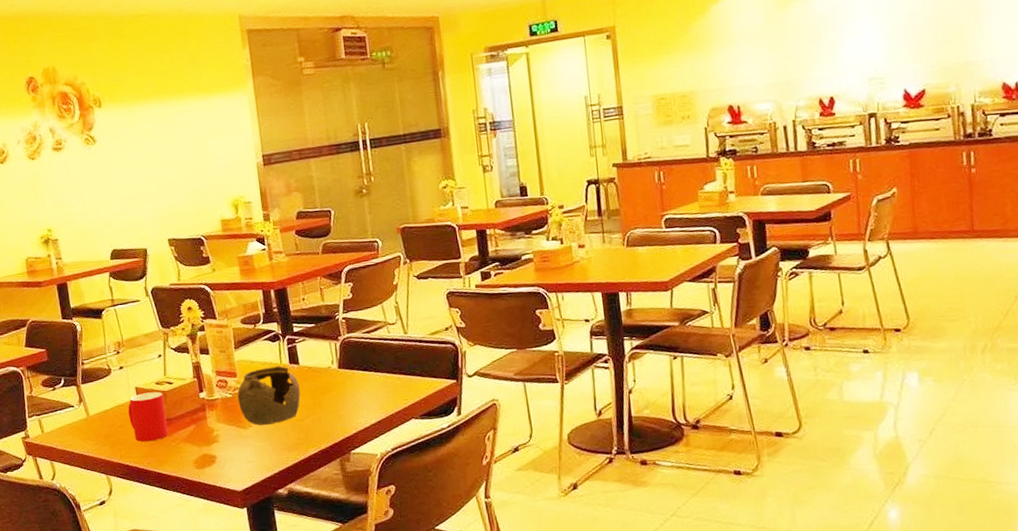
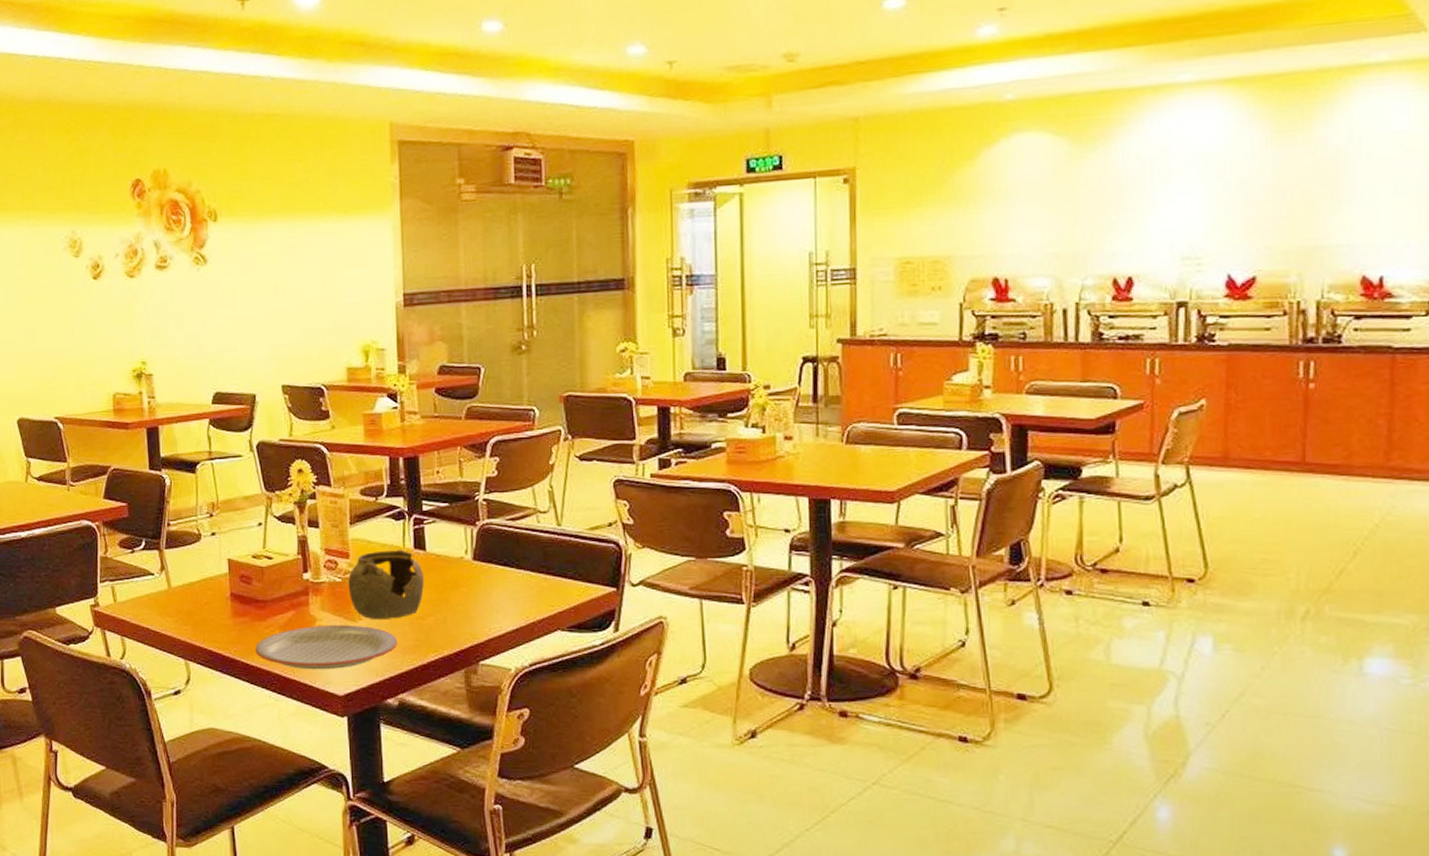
cup: present [128,391,169,442] -> none [217,567,263,625]
plate: none [164,431,283,473] -> present [254,624,398,670]

